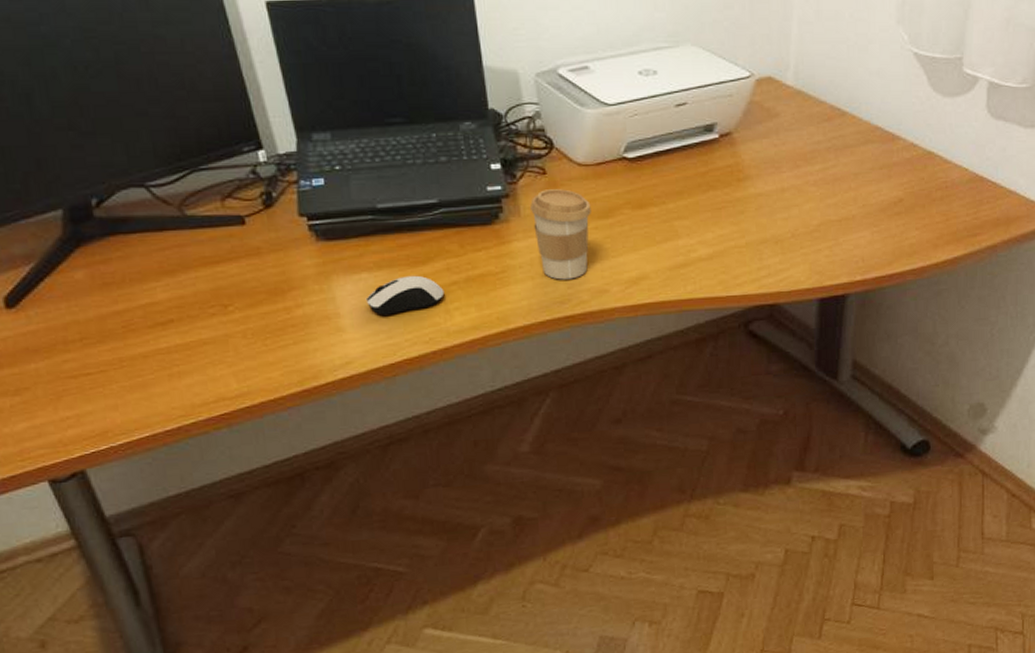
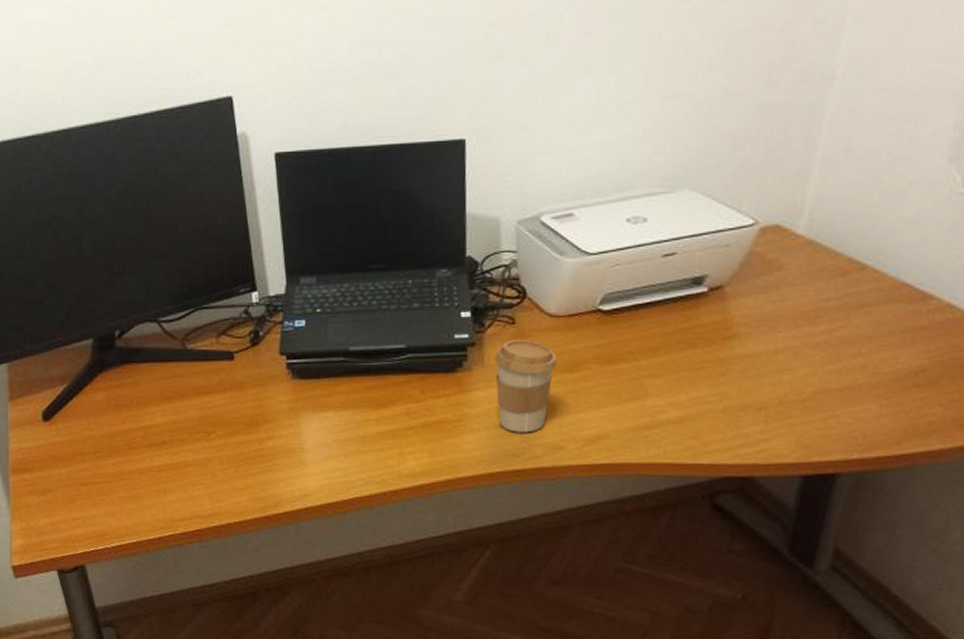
computer mouse: present [365,275,445,315] -> none [328,417,401,454]

